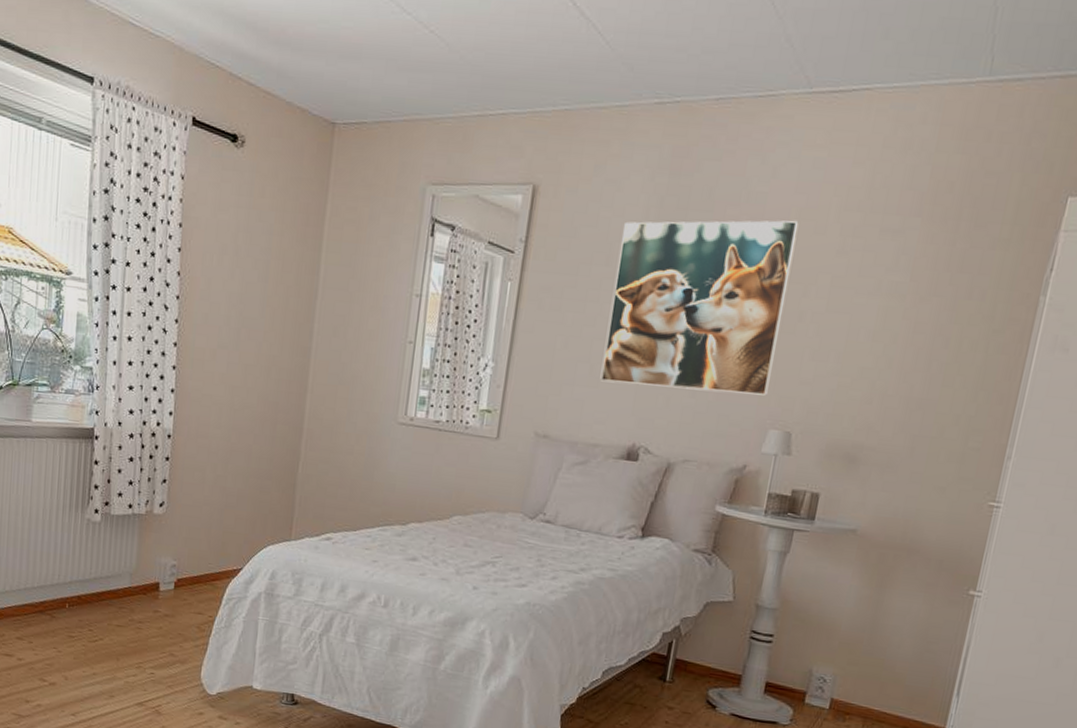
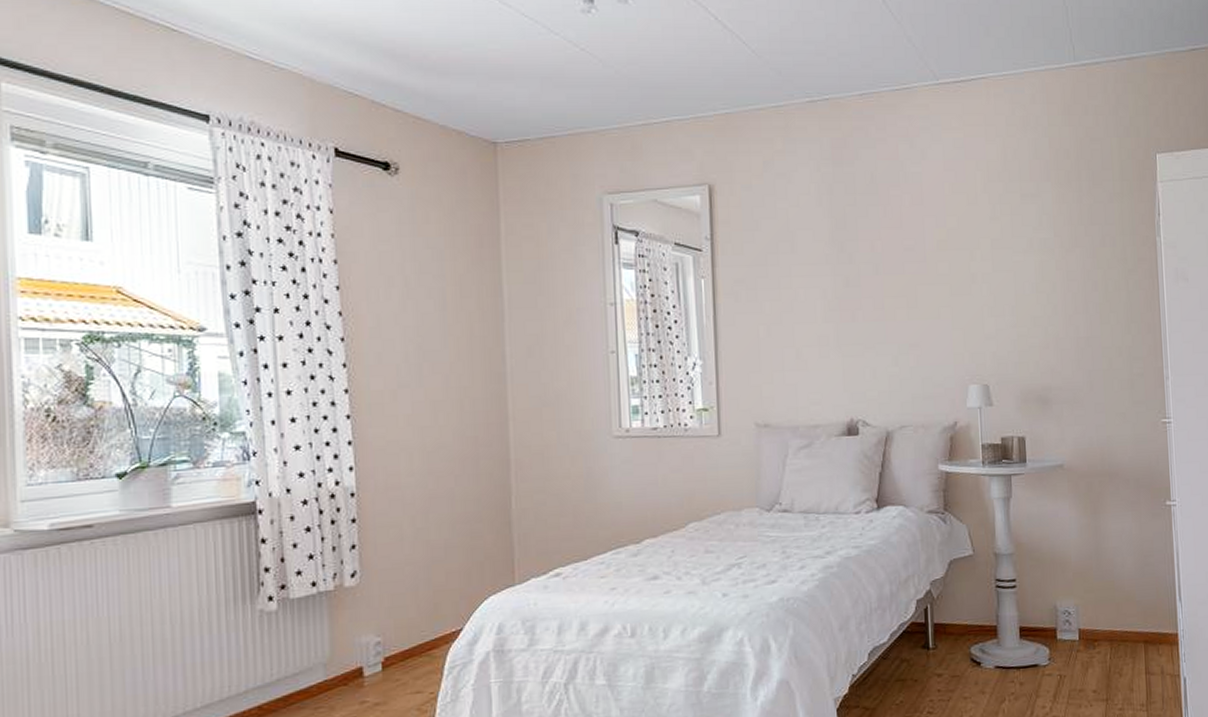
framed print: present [600,220,799,396] -> none [801,194,961,364]

